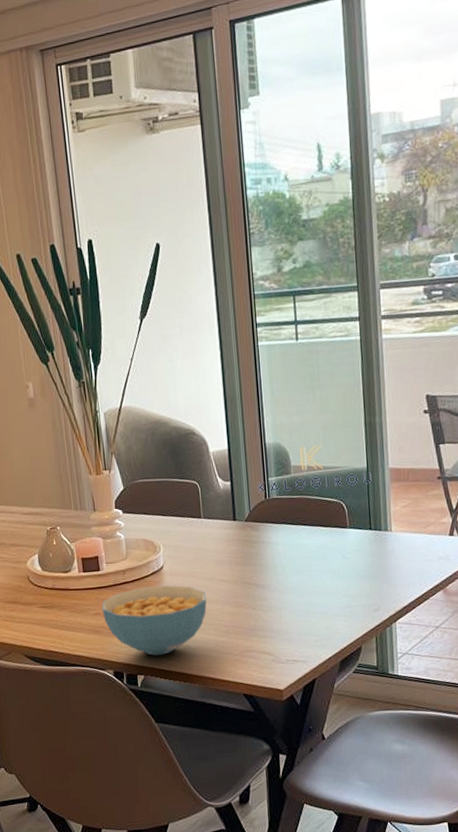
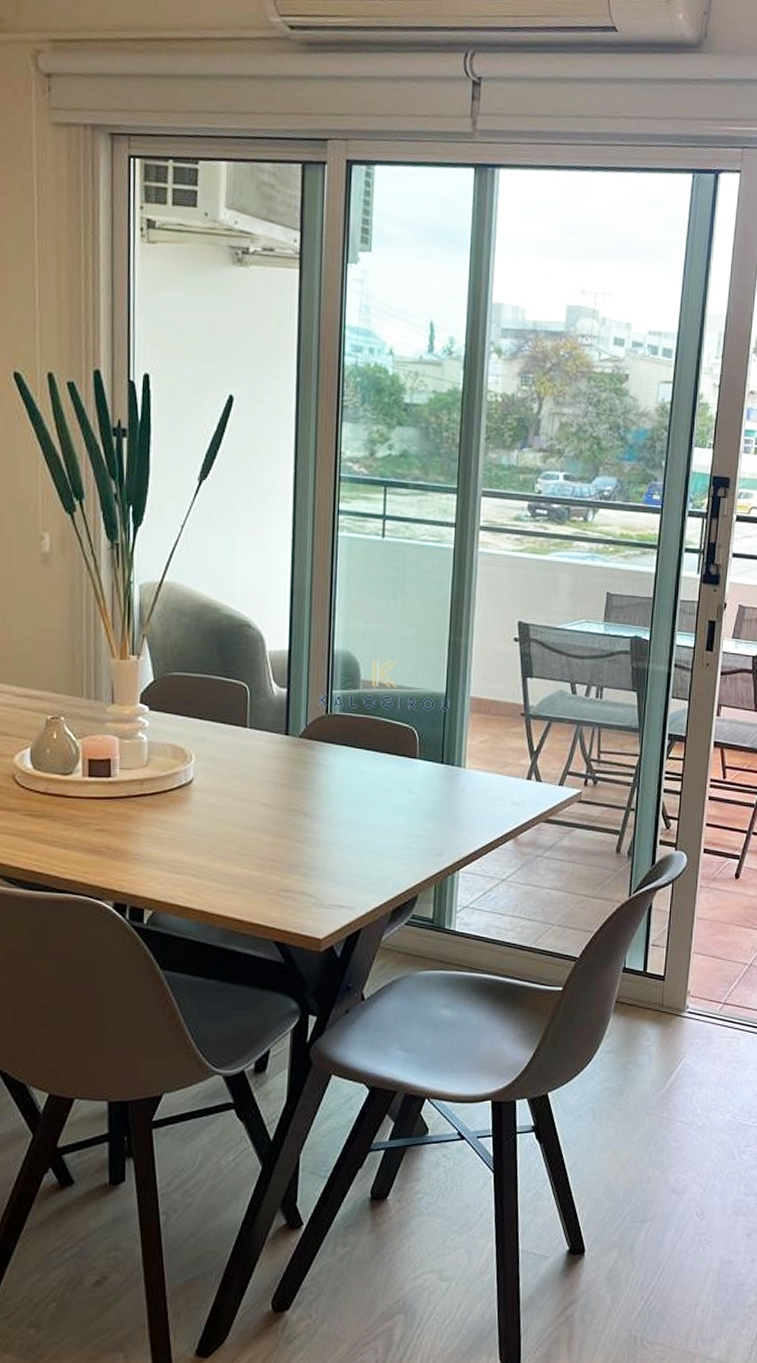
cereal bowl: present [102,585,207,656] -> none [107,802,243,887]

